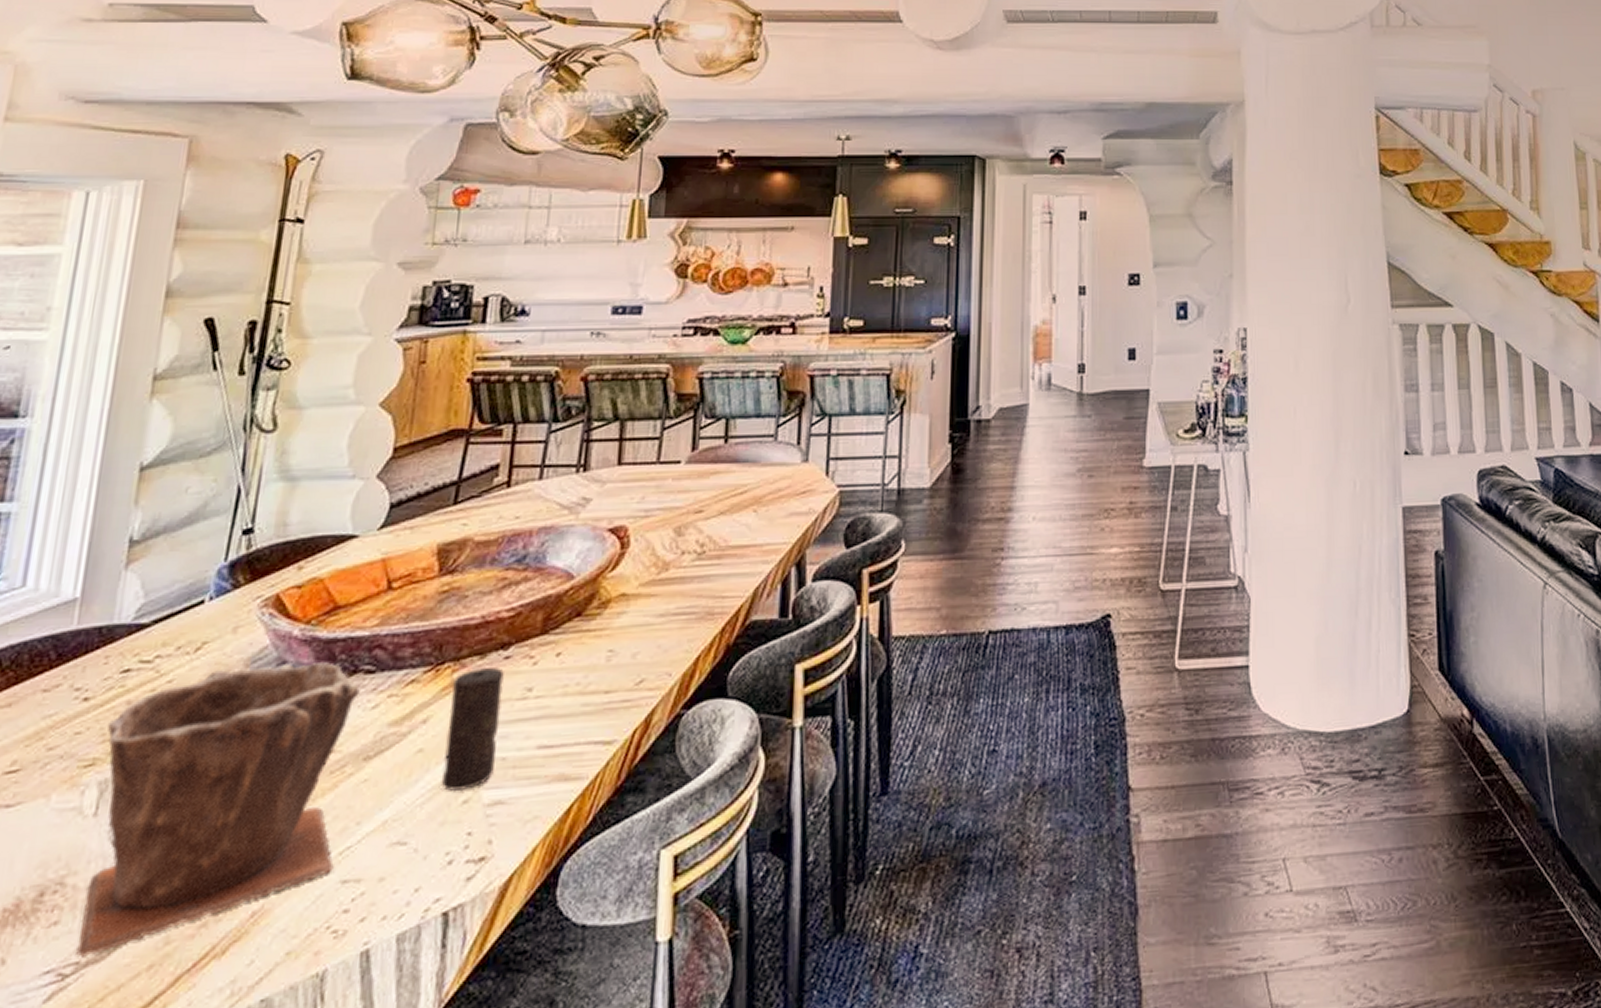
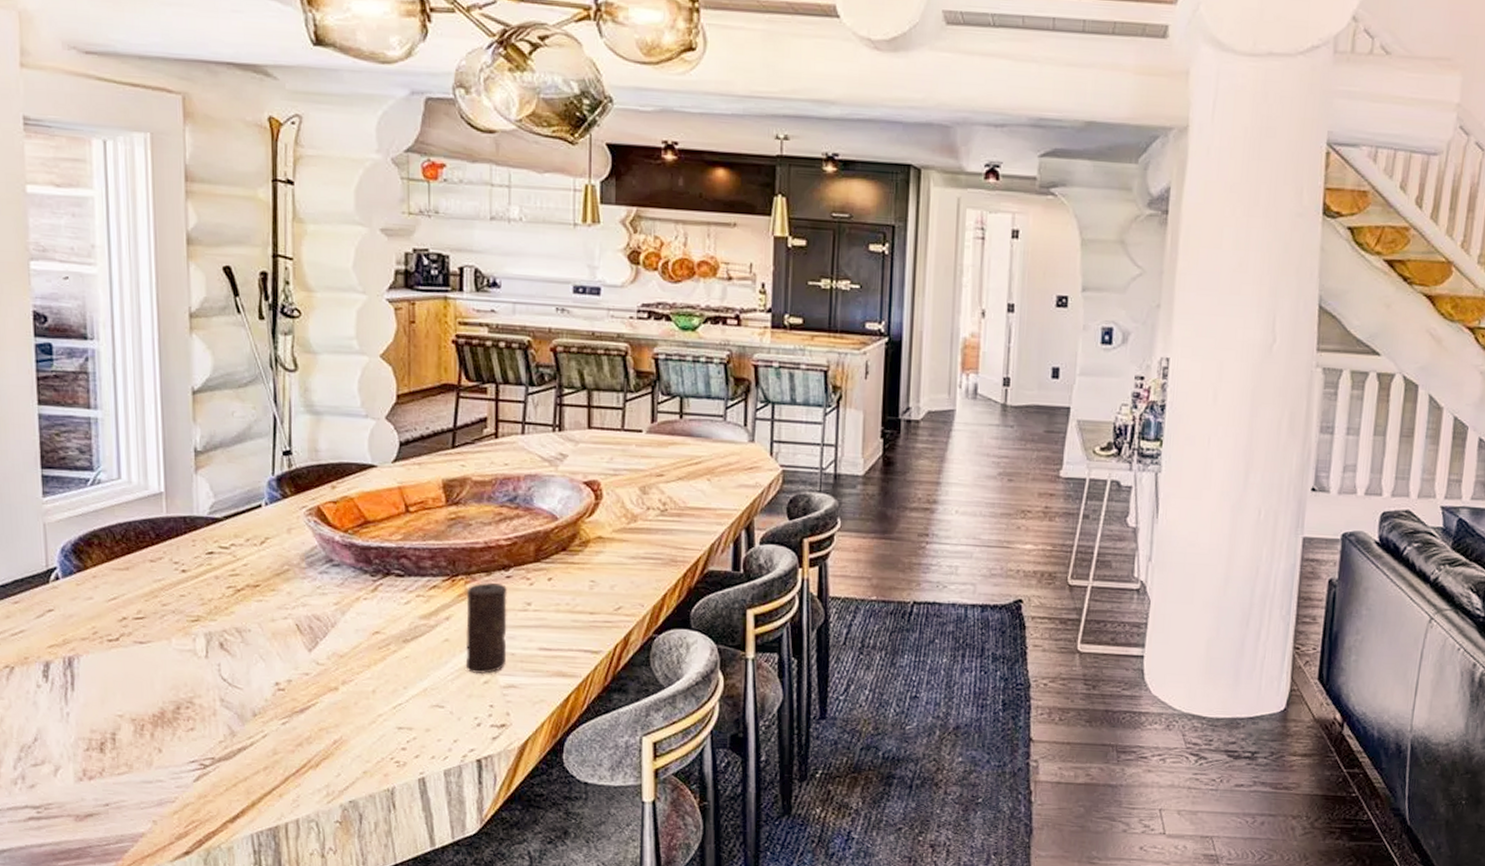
plant pot: present [76,662,360,957] -> none [203,559,394,755]

